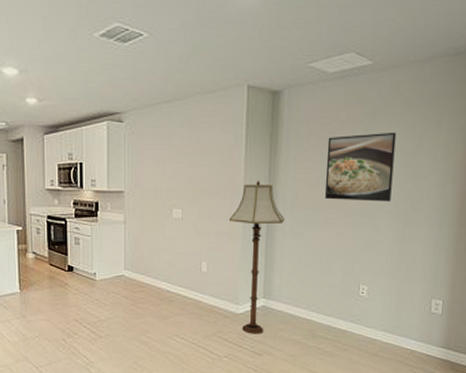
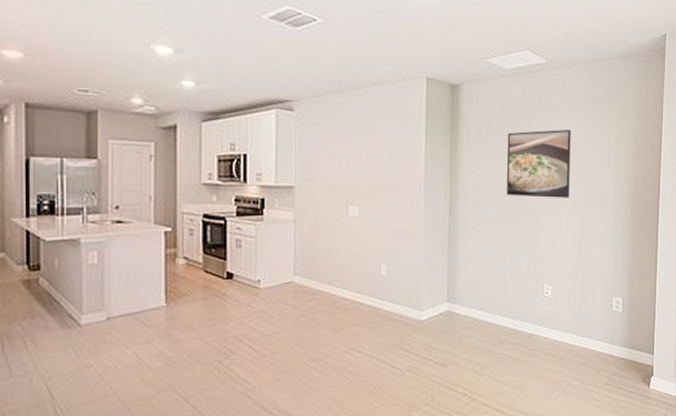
floor lamp: present [229,180,284,334] -> none [410,176,467,343]

